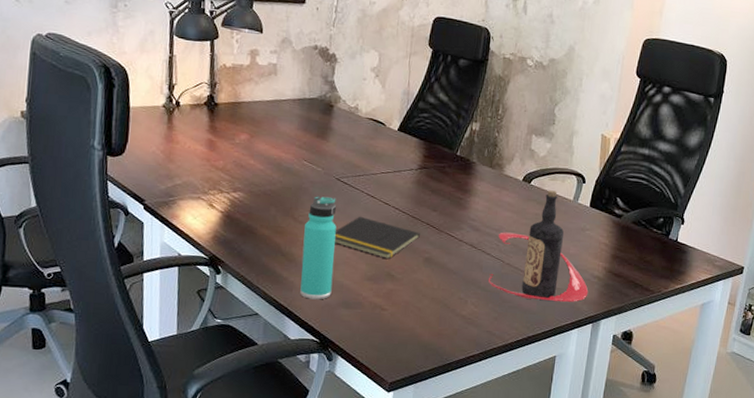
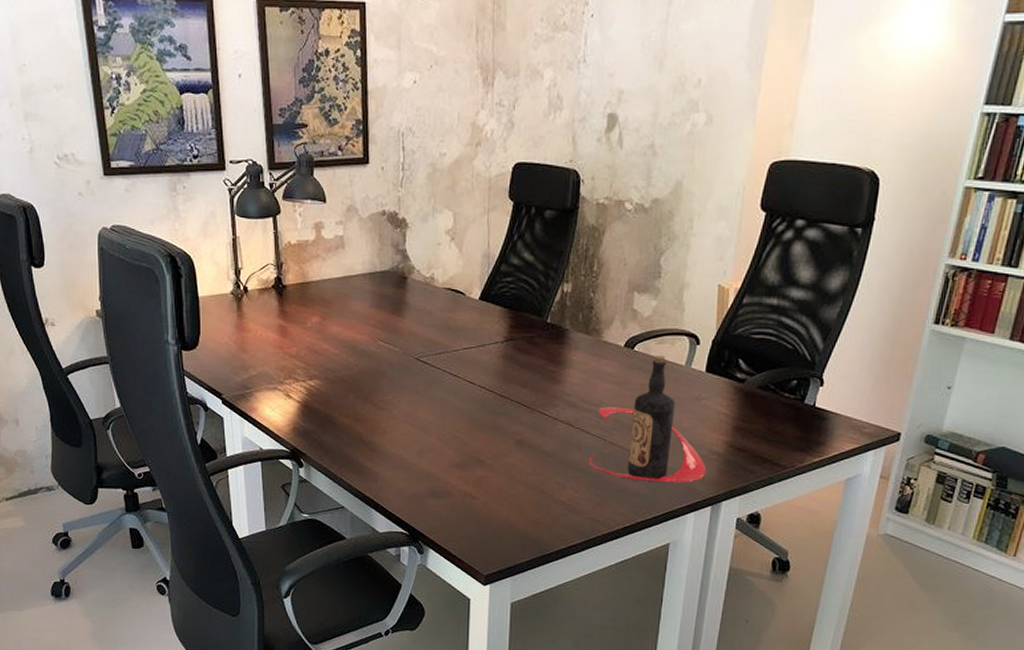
thermos bottle: present [300,196,337,300] -> none [385,379,419,490]
notepad: present [334,216,420,259] -> none [417,398,510,443]

